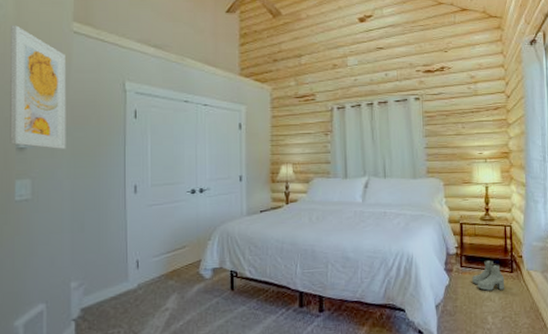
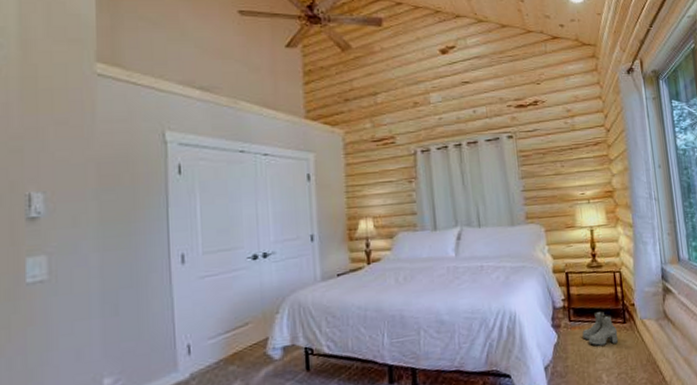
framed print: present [10,25,66,149] -> none [15,68,92,217]

